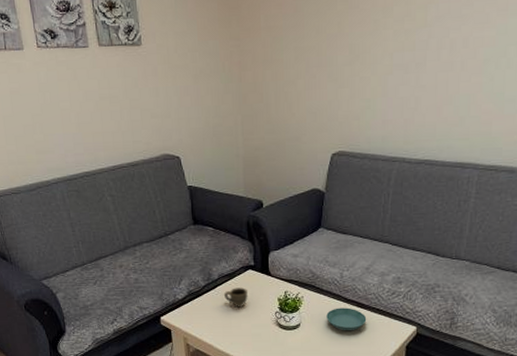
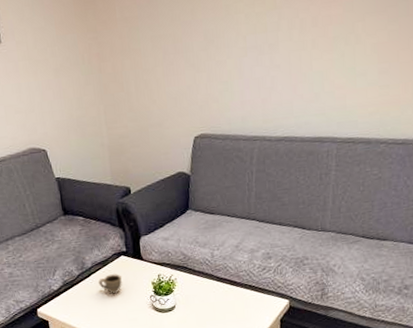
saucer: present [326,308,367,331] -> none [200,286,240,310]

